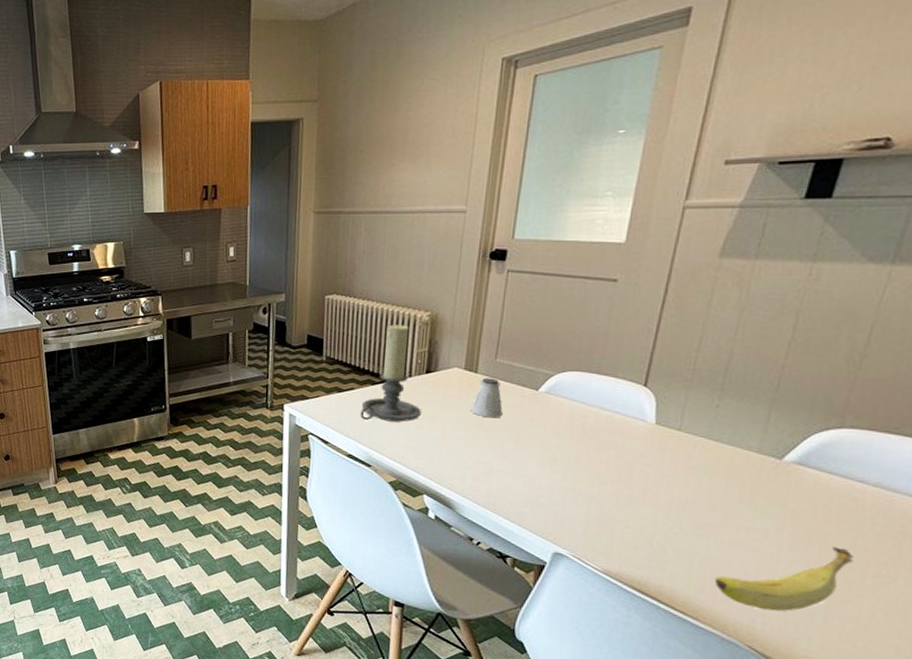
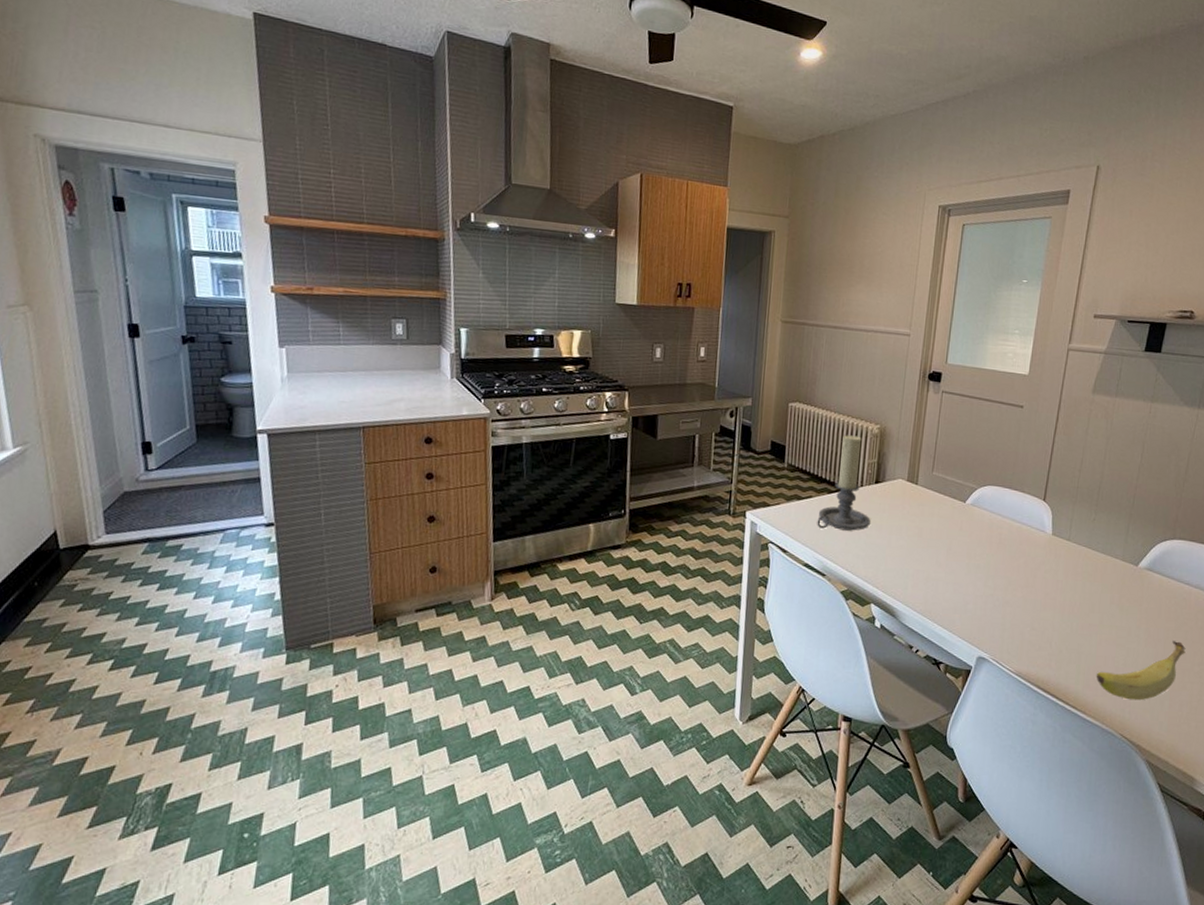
saltshaker: present [470,378,503,418] -> none [911,489,938,528]

